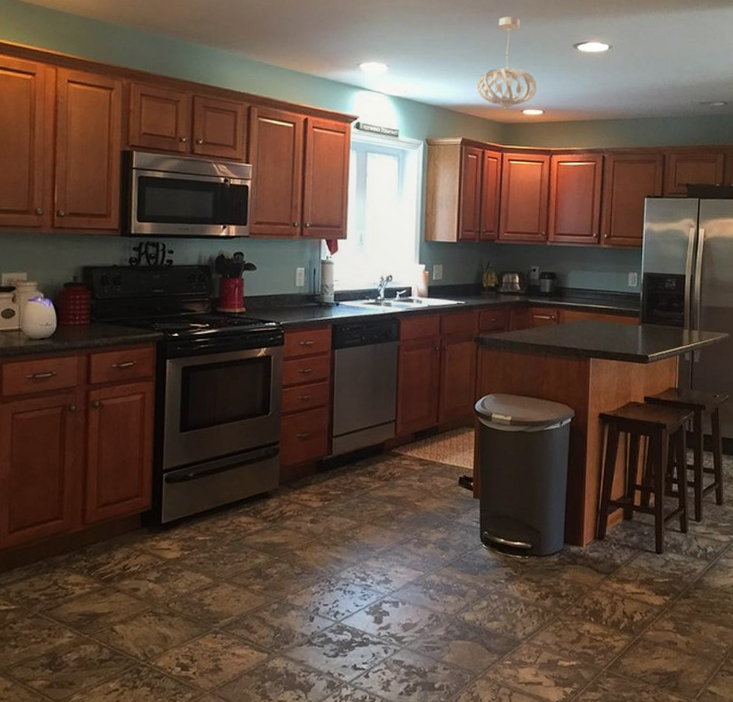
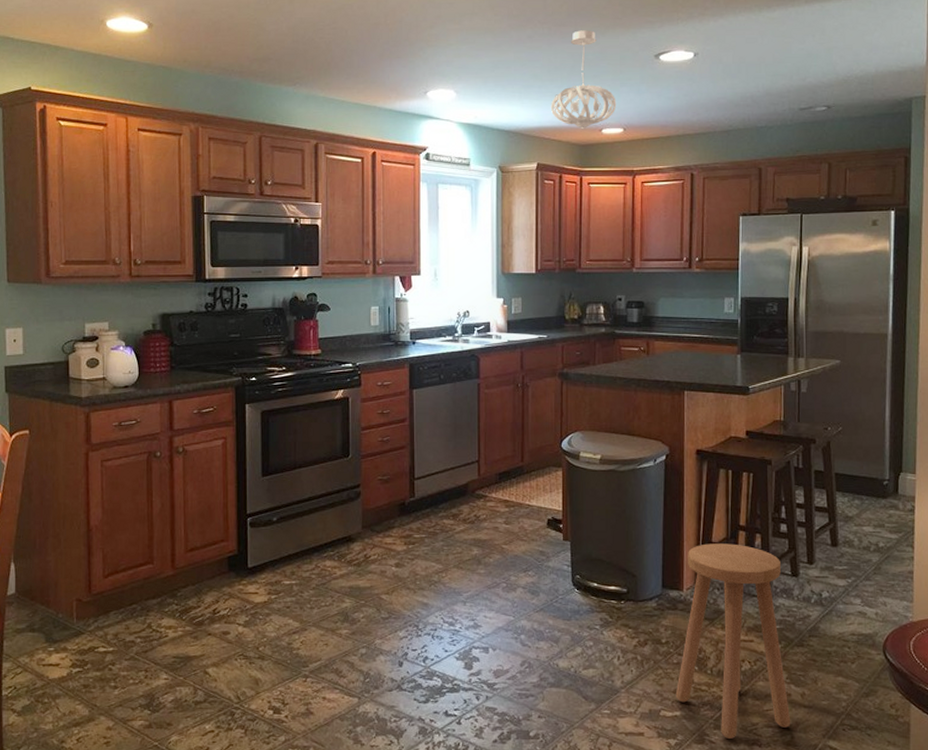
stool: none [572,502,676,686] -> present [675,543,791,739]

